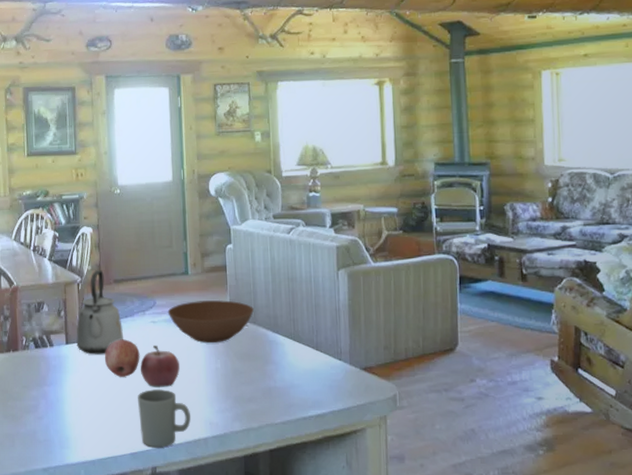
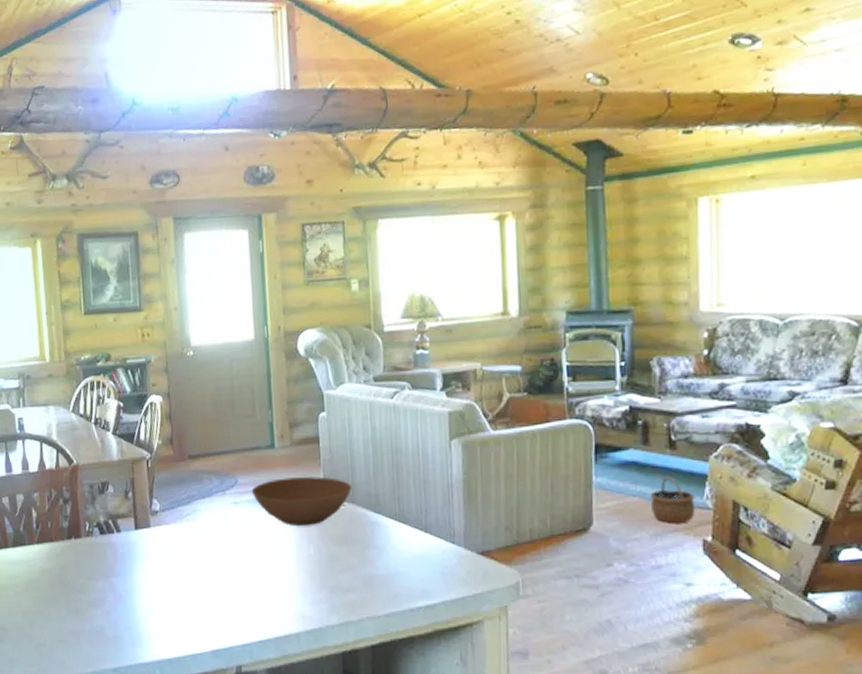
kettle: present [76,269,123,355] -> none [146,443,201,541]
fruit: present [104,339,140,377] -> none [179,523,221,566]
mug: present [138,389,191,448] -> none [219,579,280,645]
fruit: present [140,346,180,387] -> none [221,530,267,576]
wicker basket: none [507,304,544,345] -> present [651,476,696,523]

